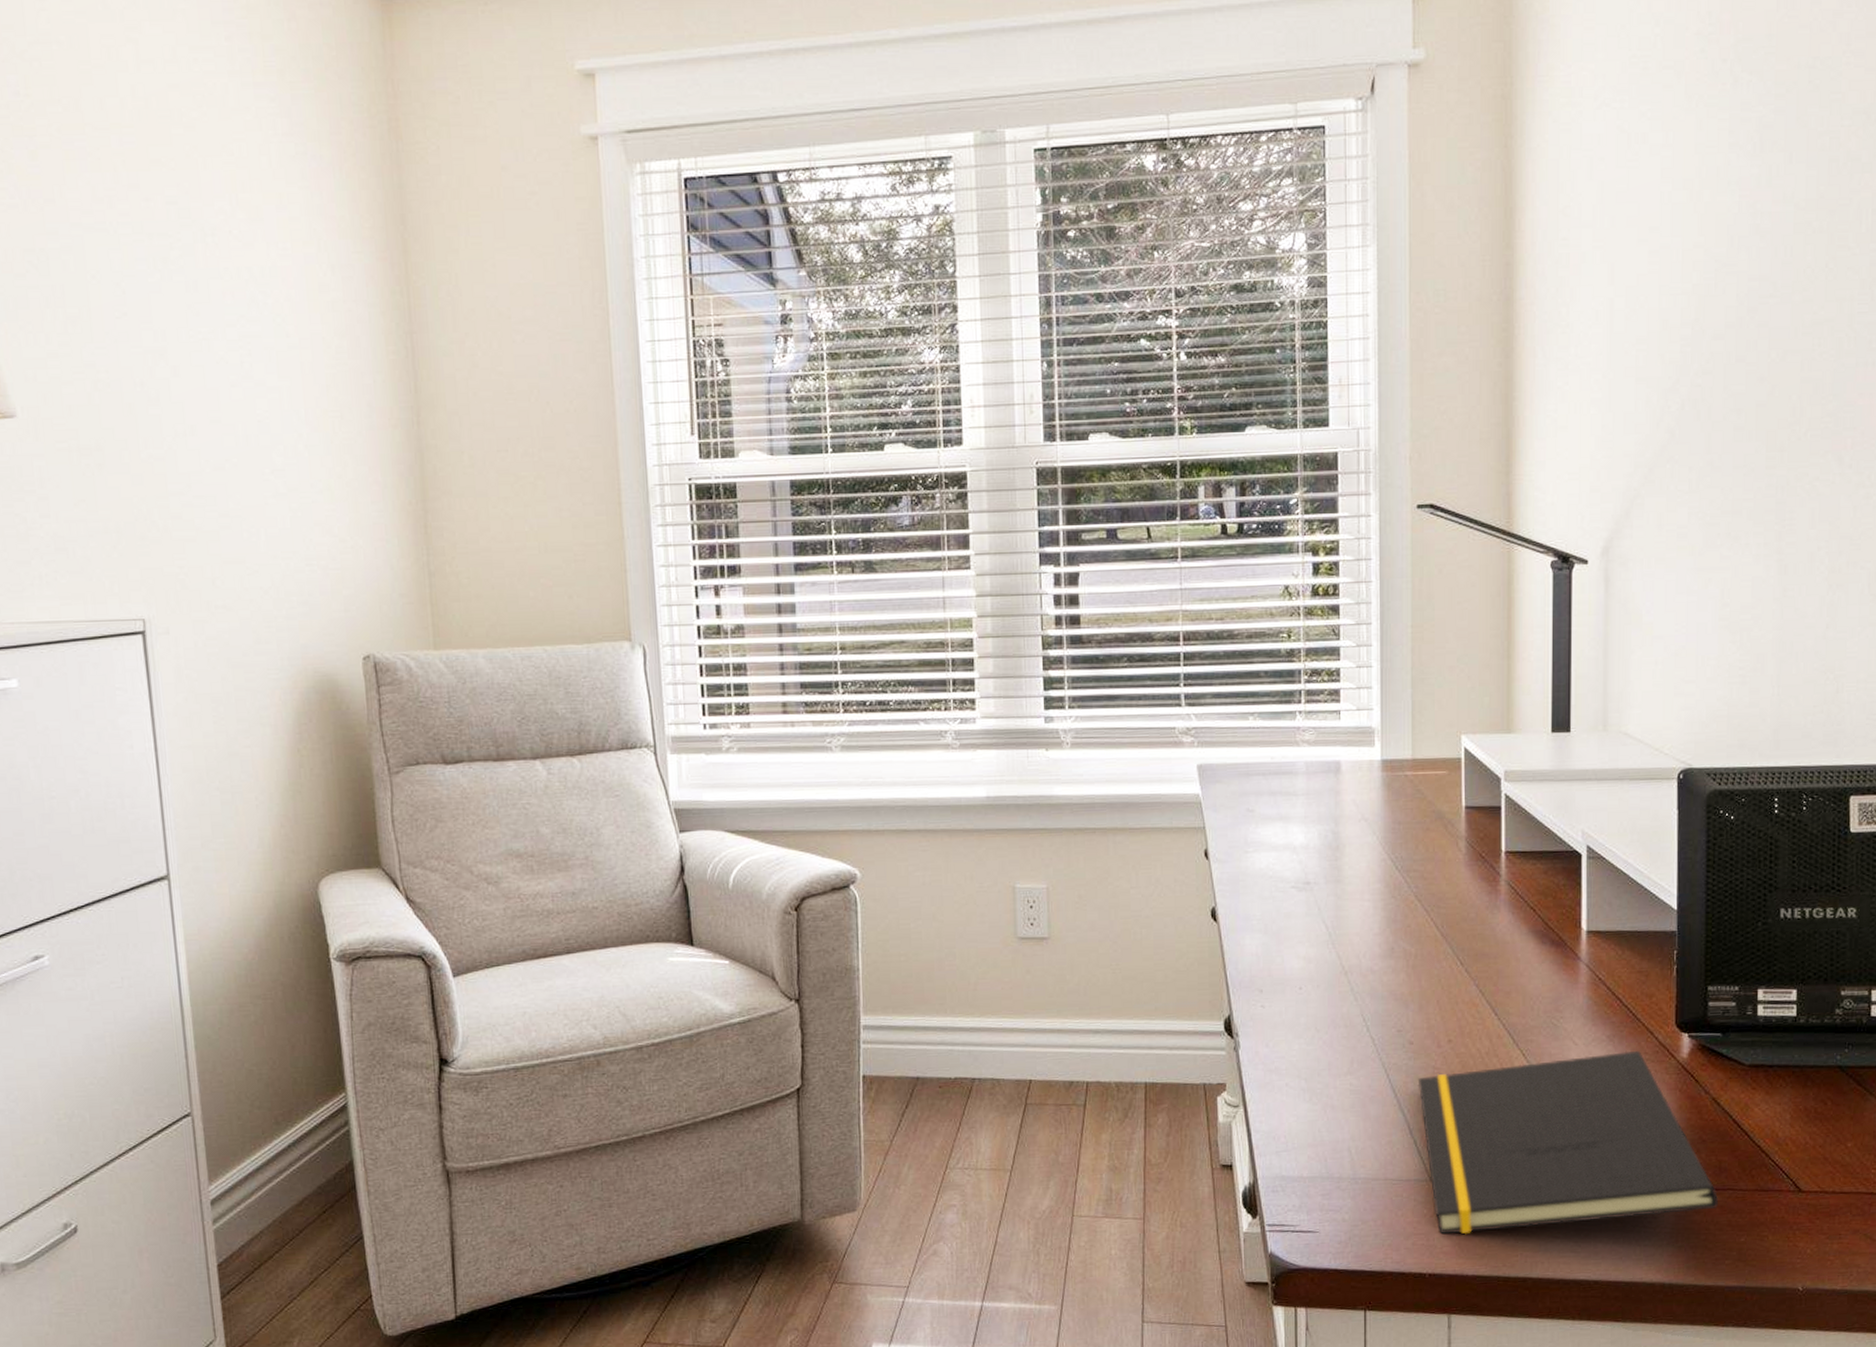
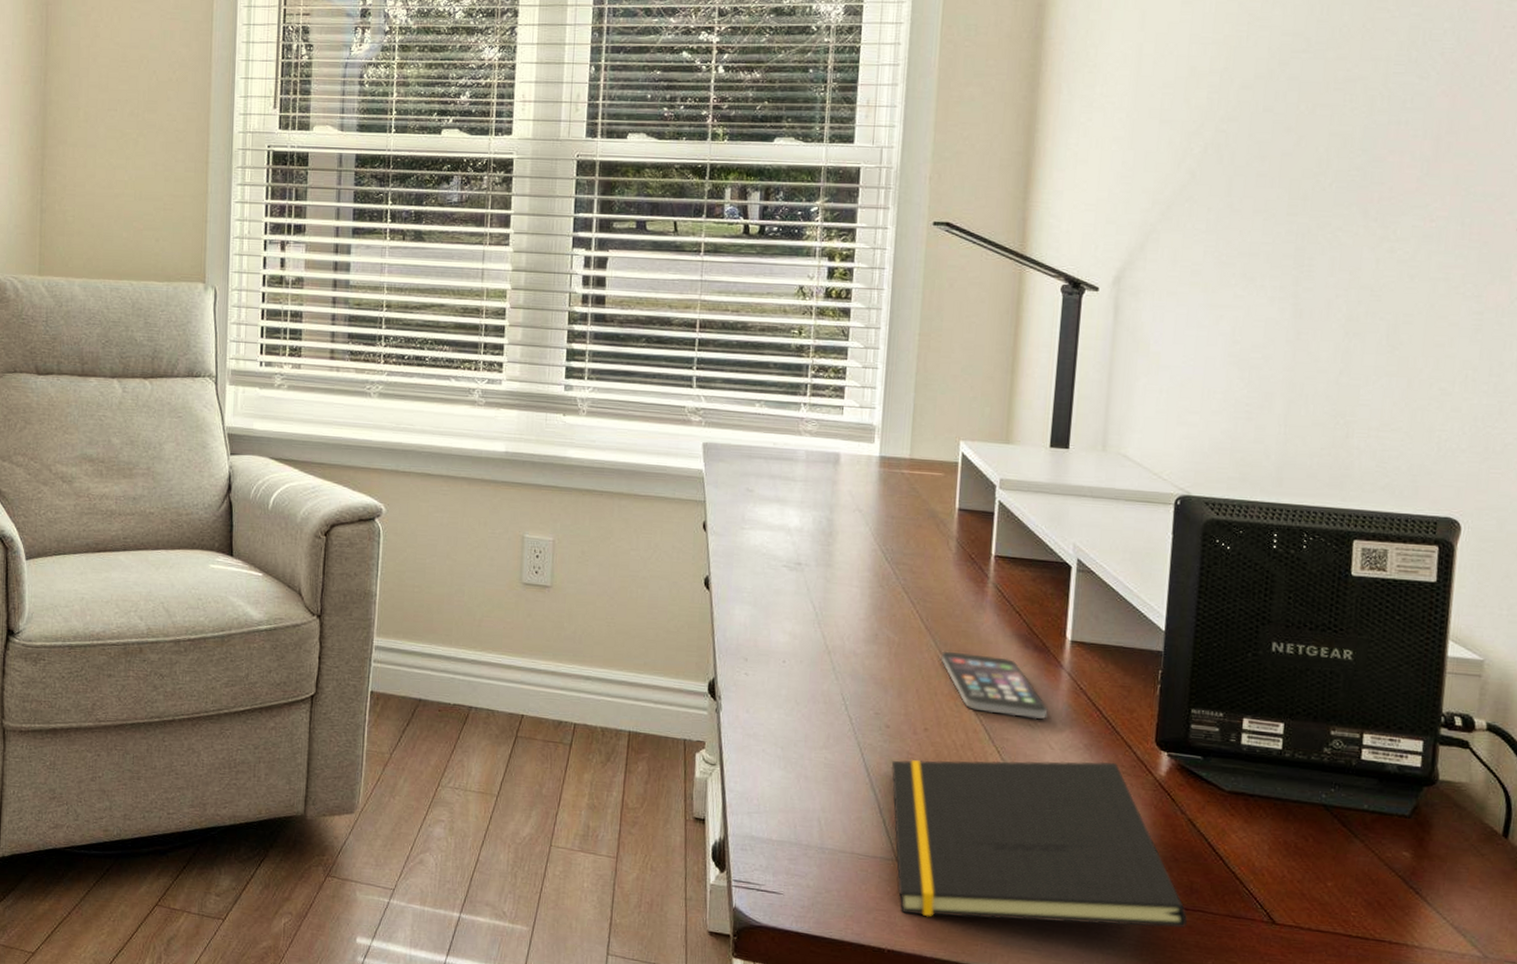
smartphone: none [1460,956,1569,1017] -> present [942,651,1048,719]

